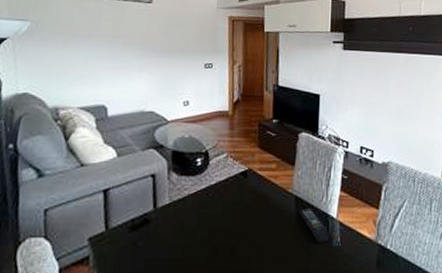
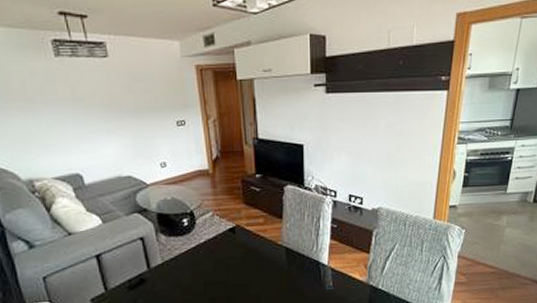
remote control: present [299,208,329,243] -> none [291,258,321,288]

